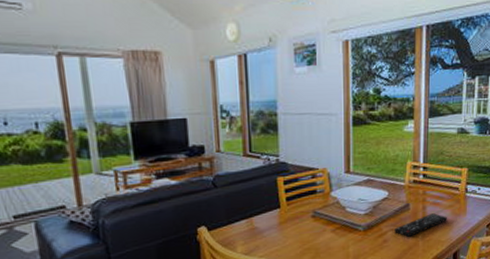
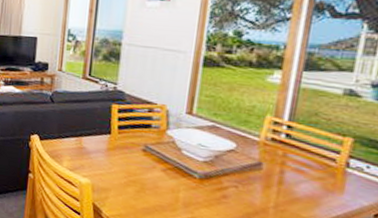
remote control: present [394,213,448,237] -> none [238,180,315,201]

